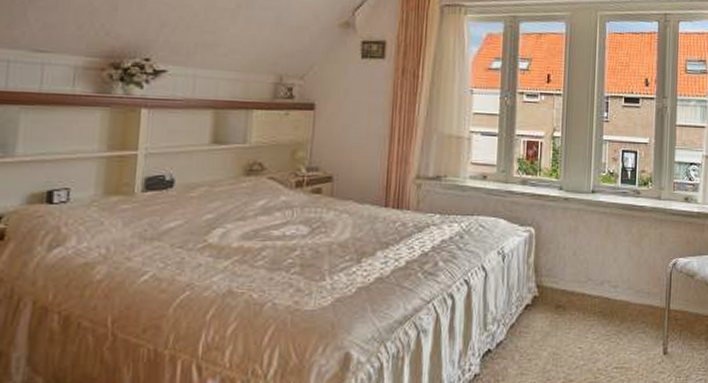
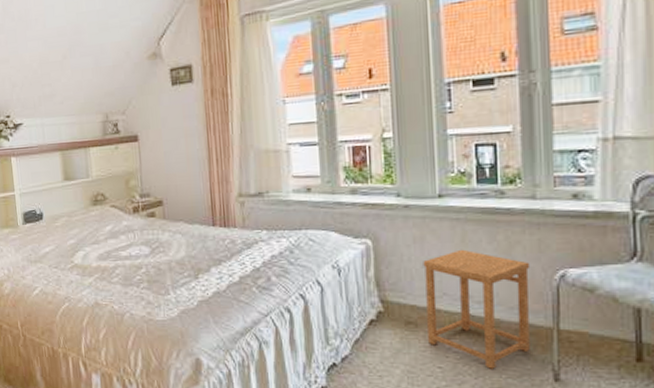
side table: none [573,239,654,347] -> present [423,249,531,369]

